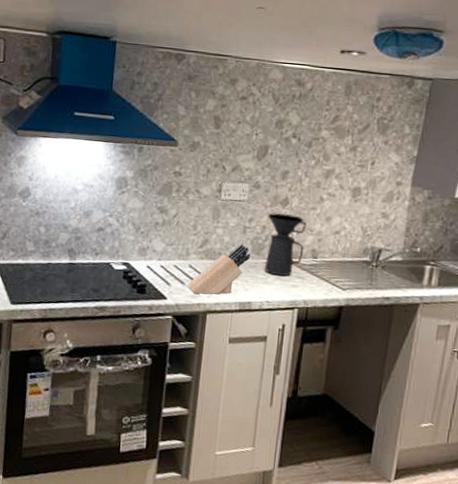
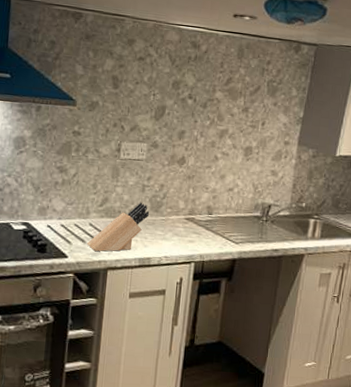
coffee maker: present [265,213,307,277] -> none [163,171,202,232]

